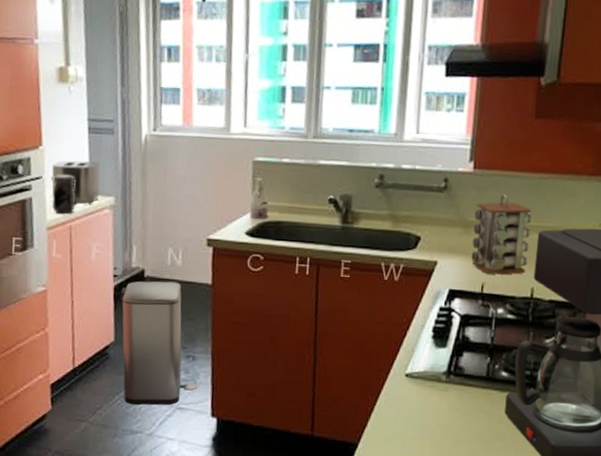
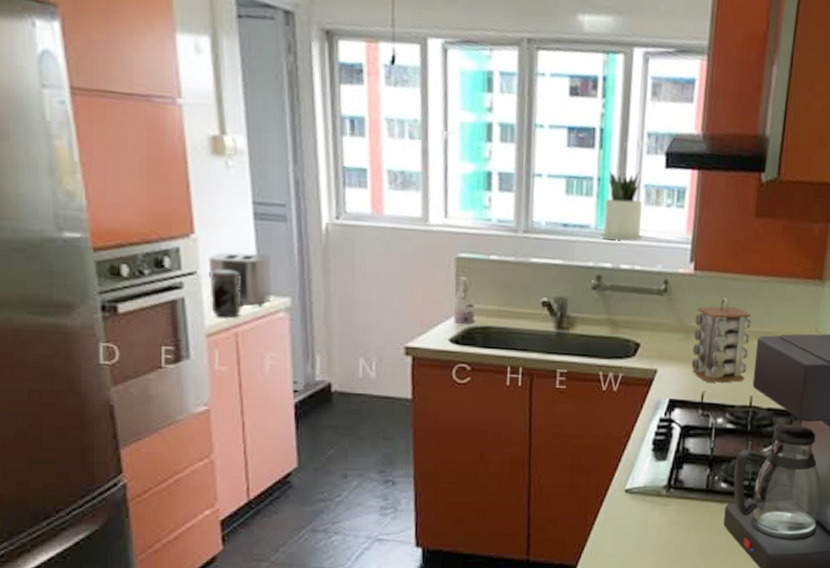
pedal bin: present [120,281,198,405] -> none [302,396,399,538]
planter: none [382,81,424,144] -> present [599,171,643,241]

